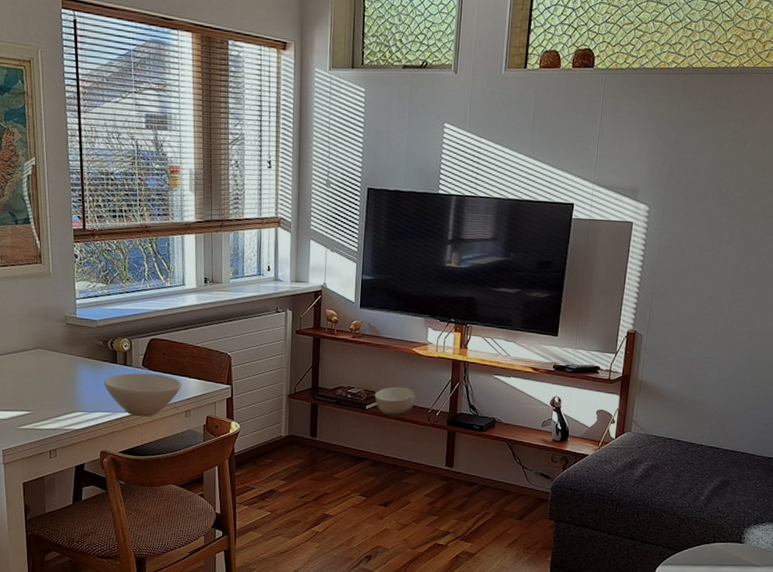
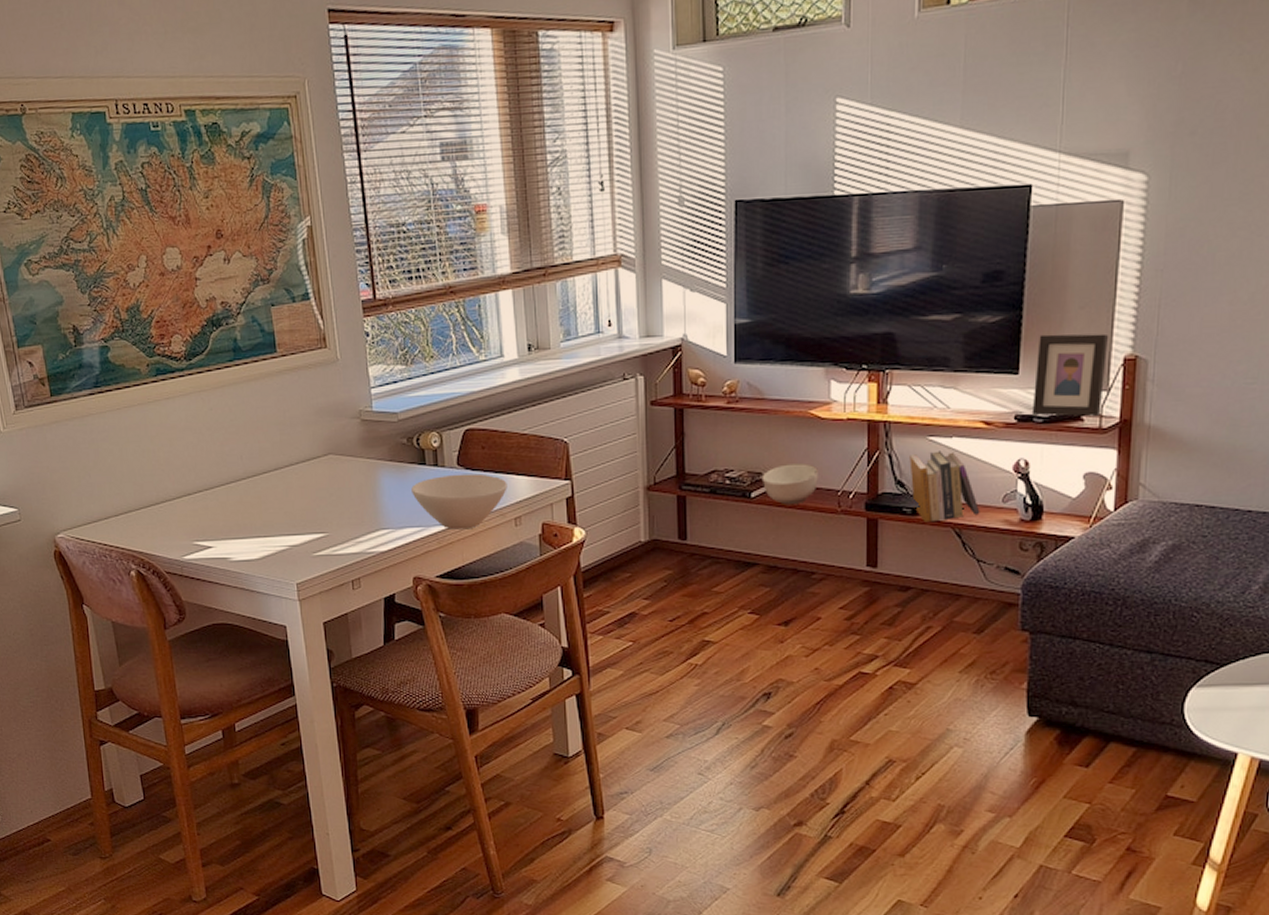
books: none [480,386,527,437] -> present [909,451,980,523]
picture frame: none [565,310,618,372] -> present [1031,333,1108,417]

